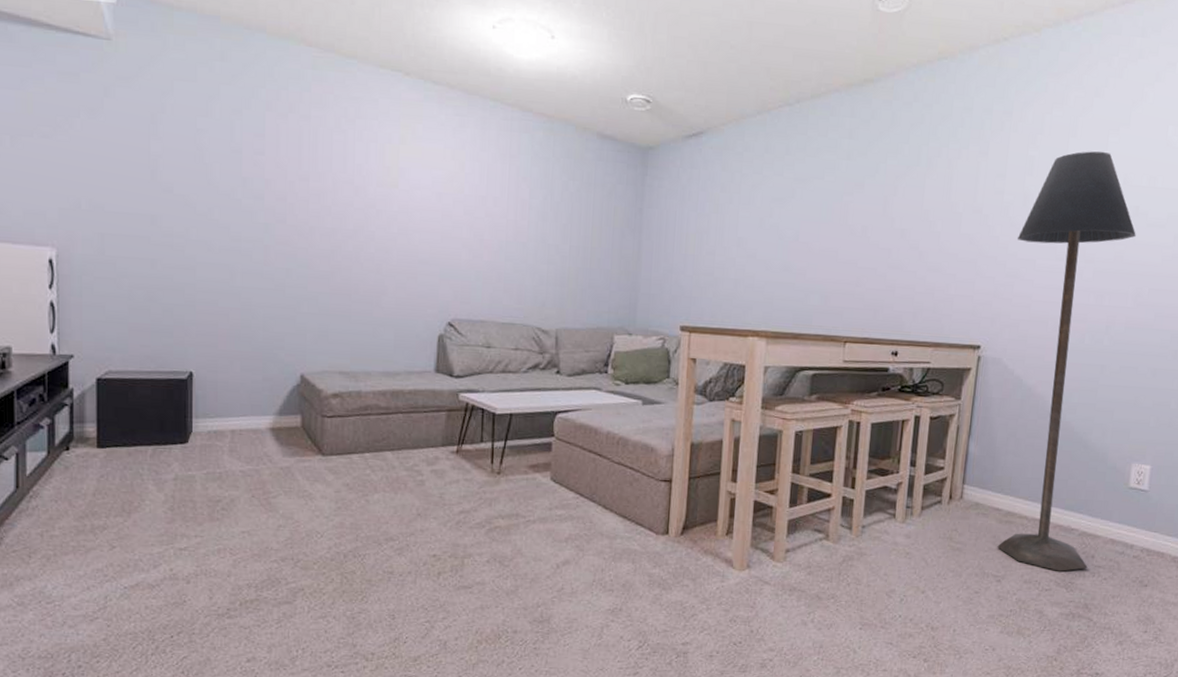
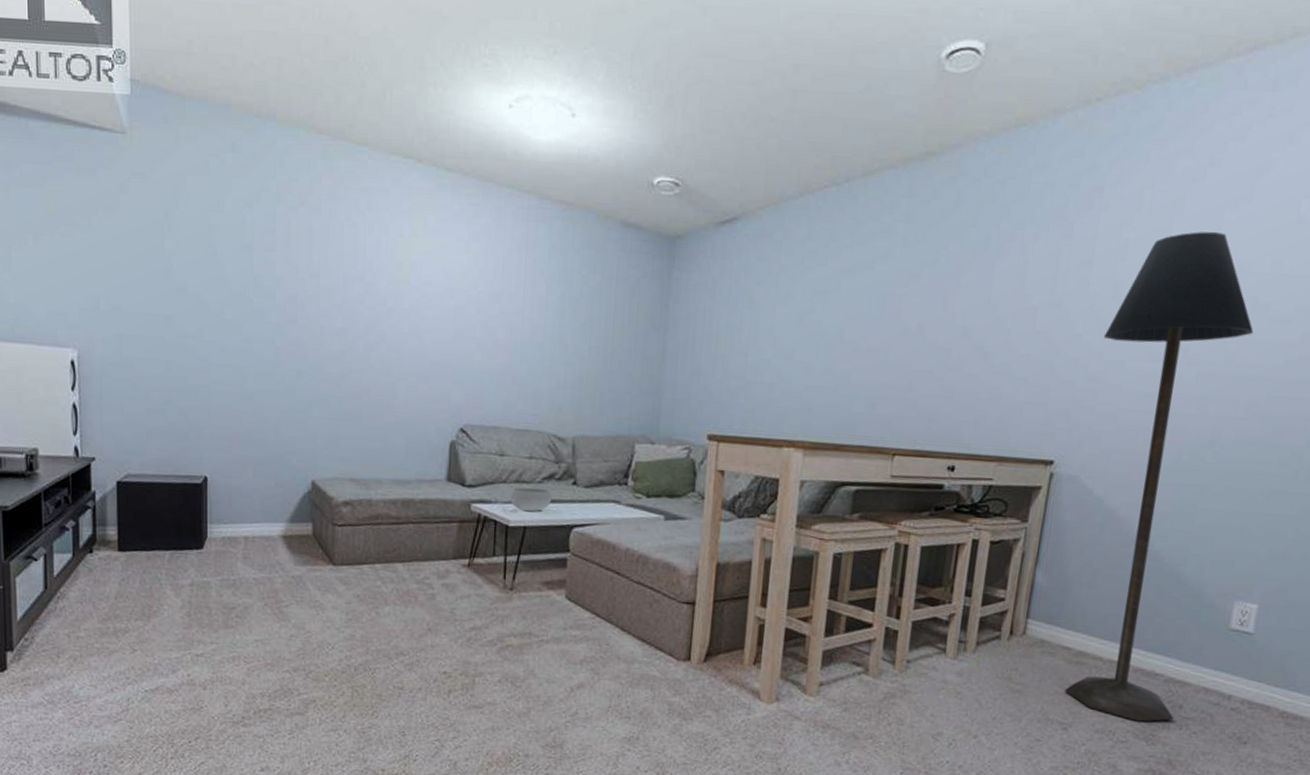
bowl: none [496,376,536,400] -> present [510,487,551,512]

